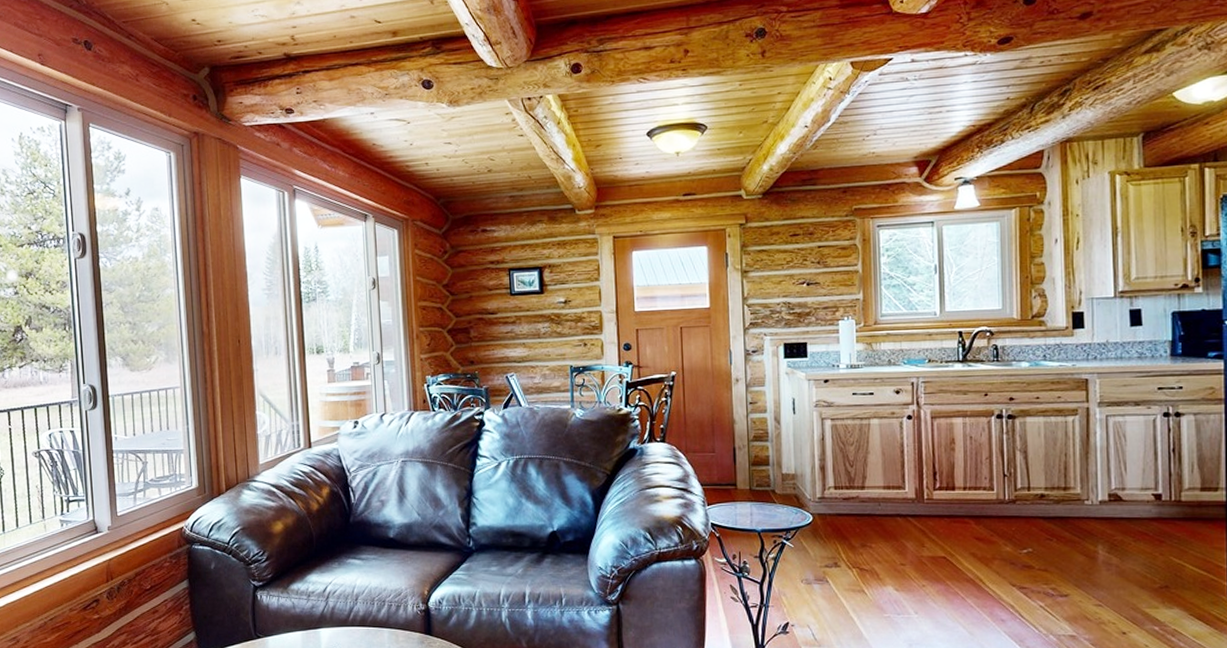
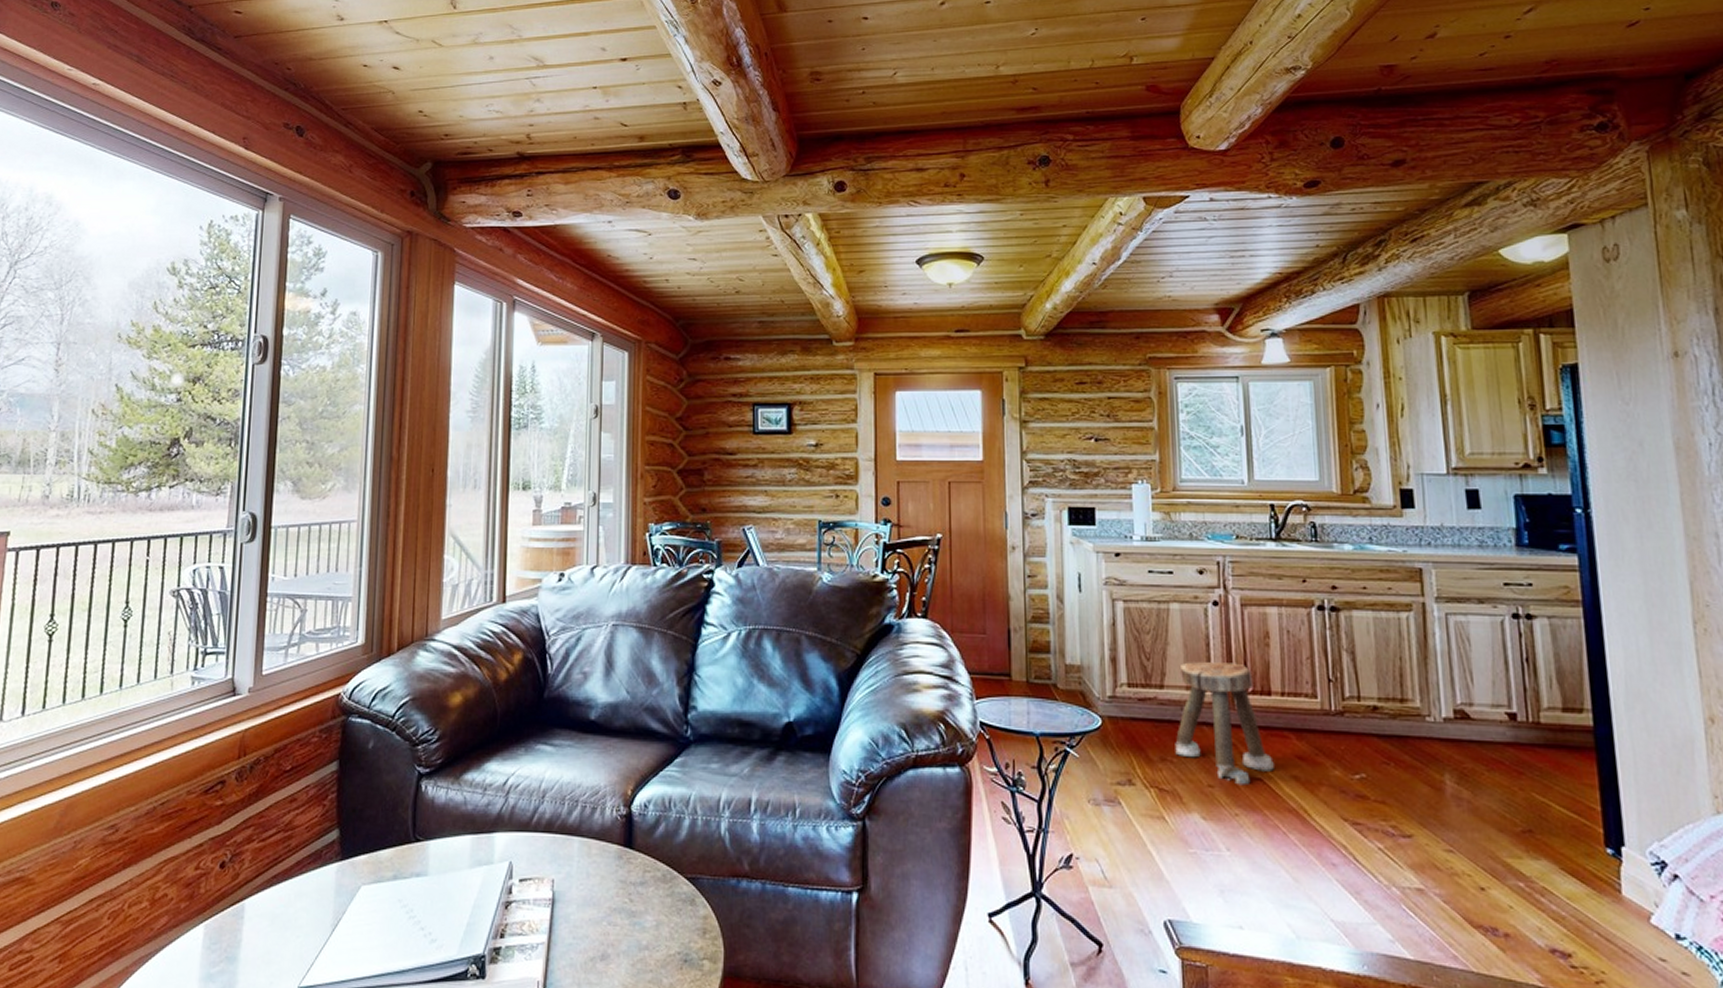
stool: none [873,465,956,563] -> present [1175,662,1274,786]

